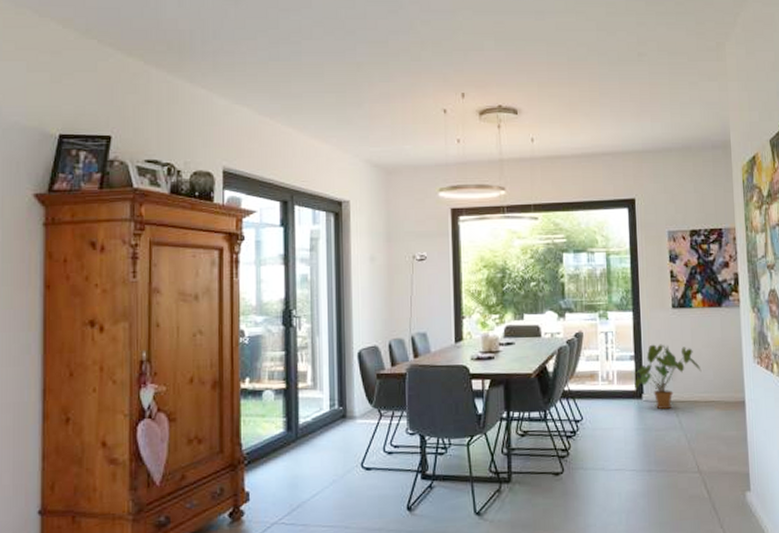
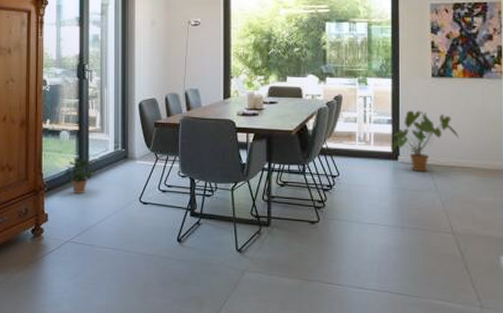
potted plant: none [267,418,307,464] -> present [63,156,95,193]

